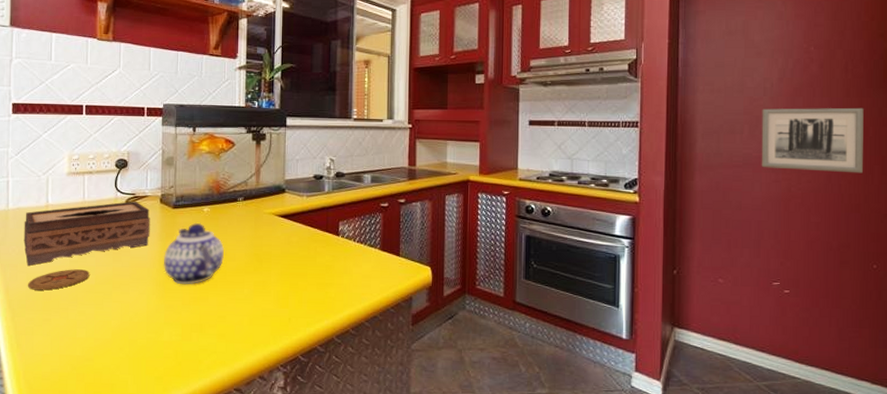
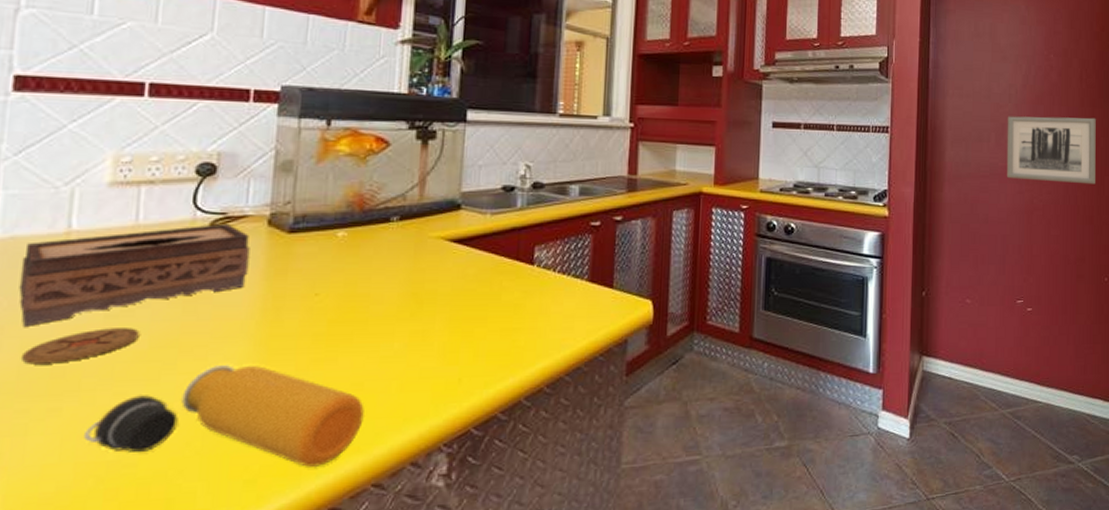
water bottle: none [64,298,227,373] -> present [84,365,364,468]
teapot: present [163,222,224,285] -> none [267,252,366,342]

